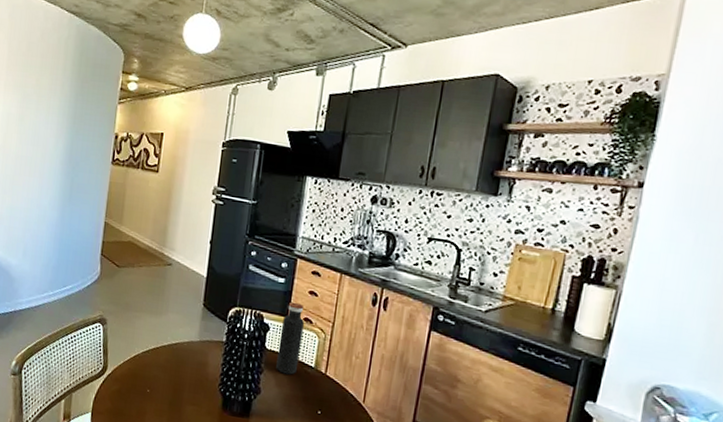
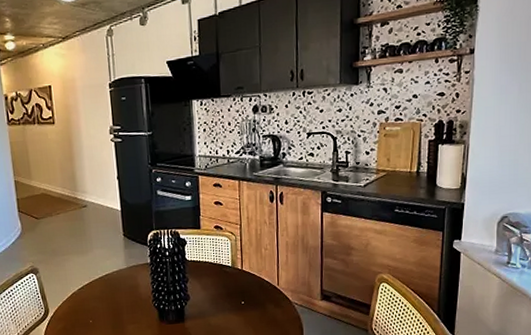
water bottle: present [276,302,305,375] -> none [196,214,218,278]

